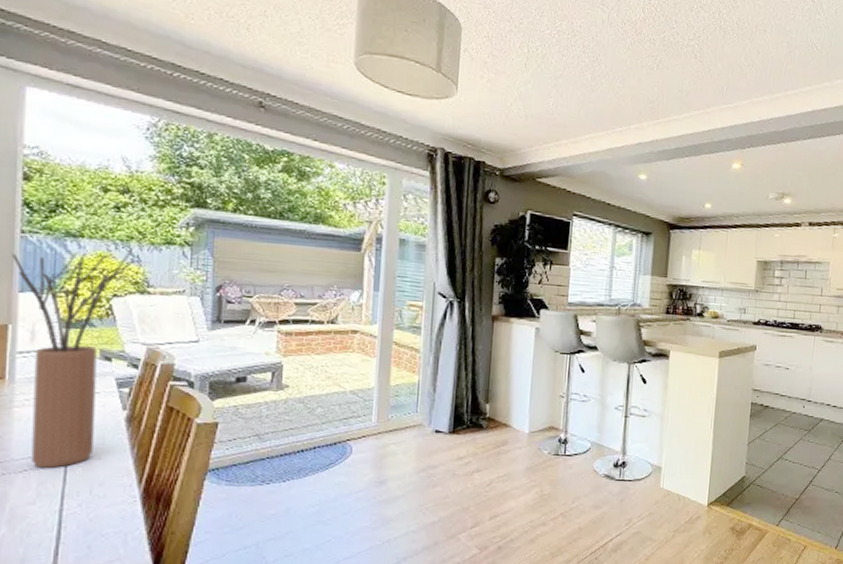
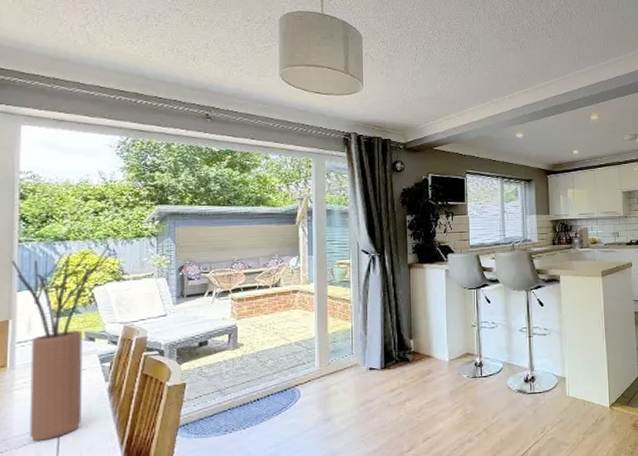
spice rack: none [687,293,711,323] -> present [570,224,590,250]

